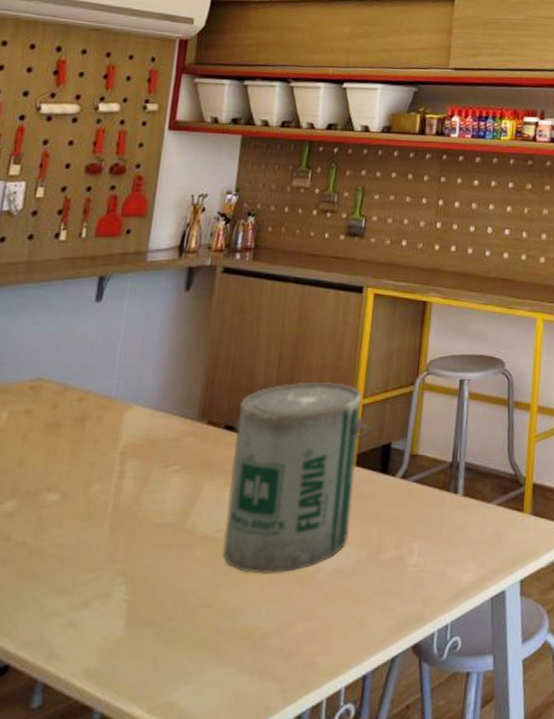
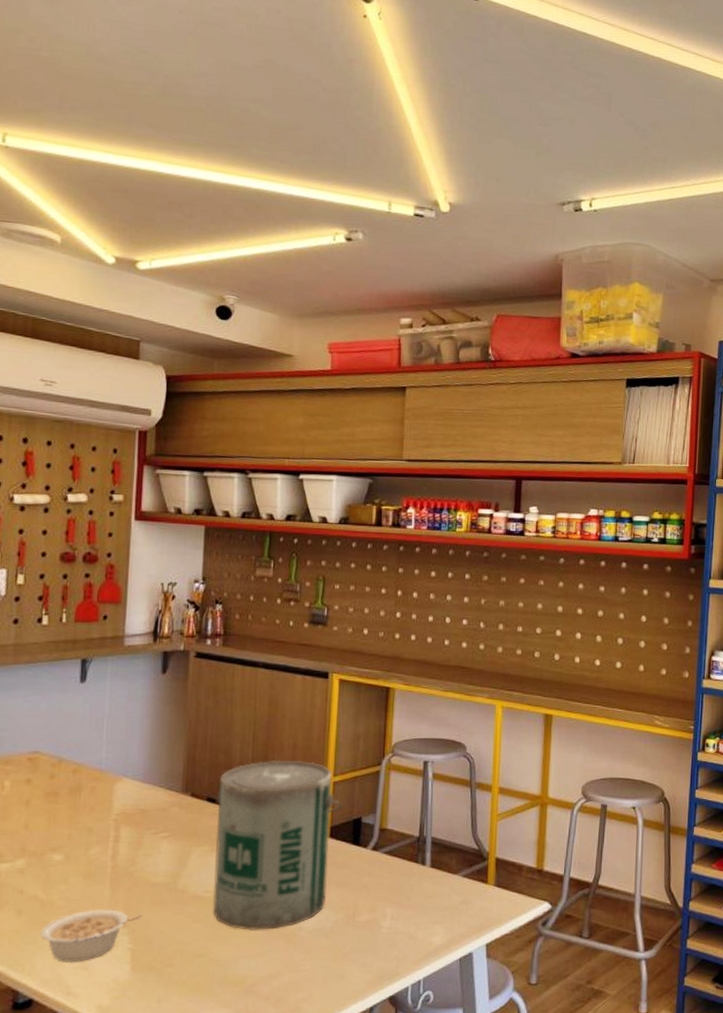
legume: none [24,555,144,619] -> present [40,909,143,962]

